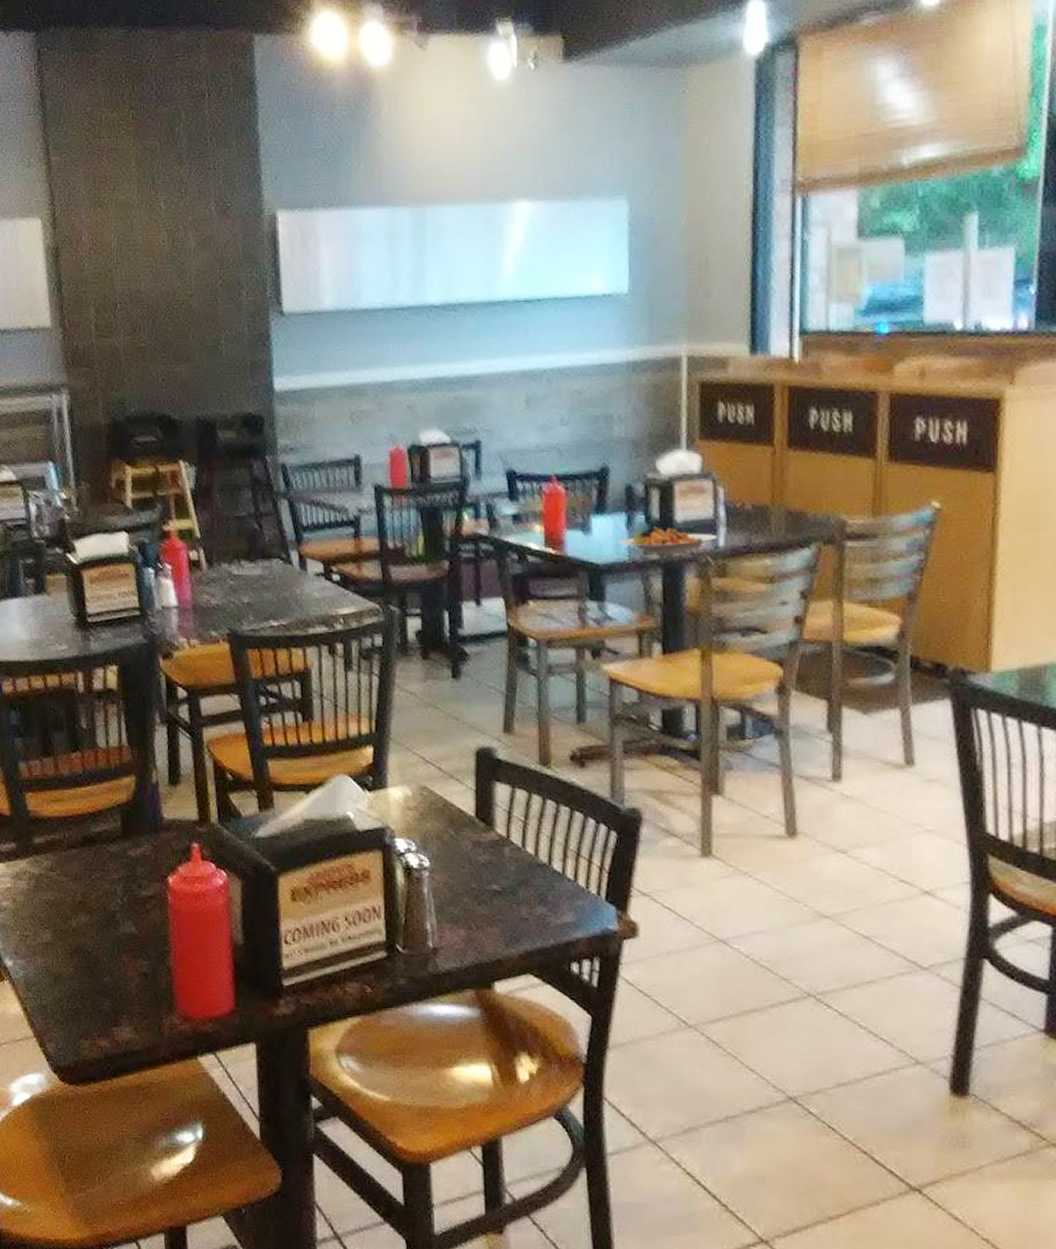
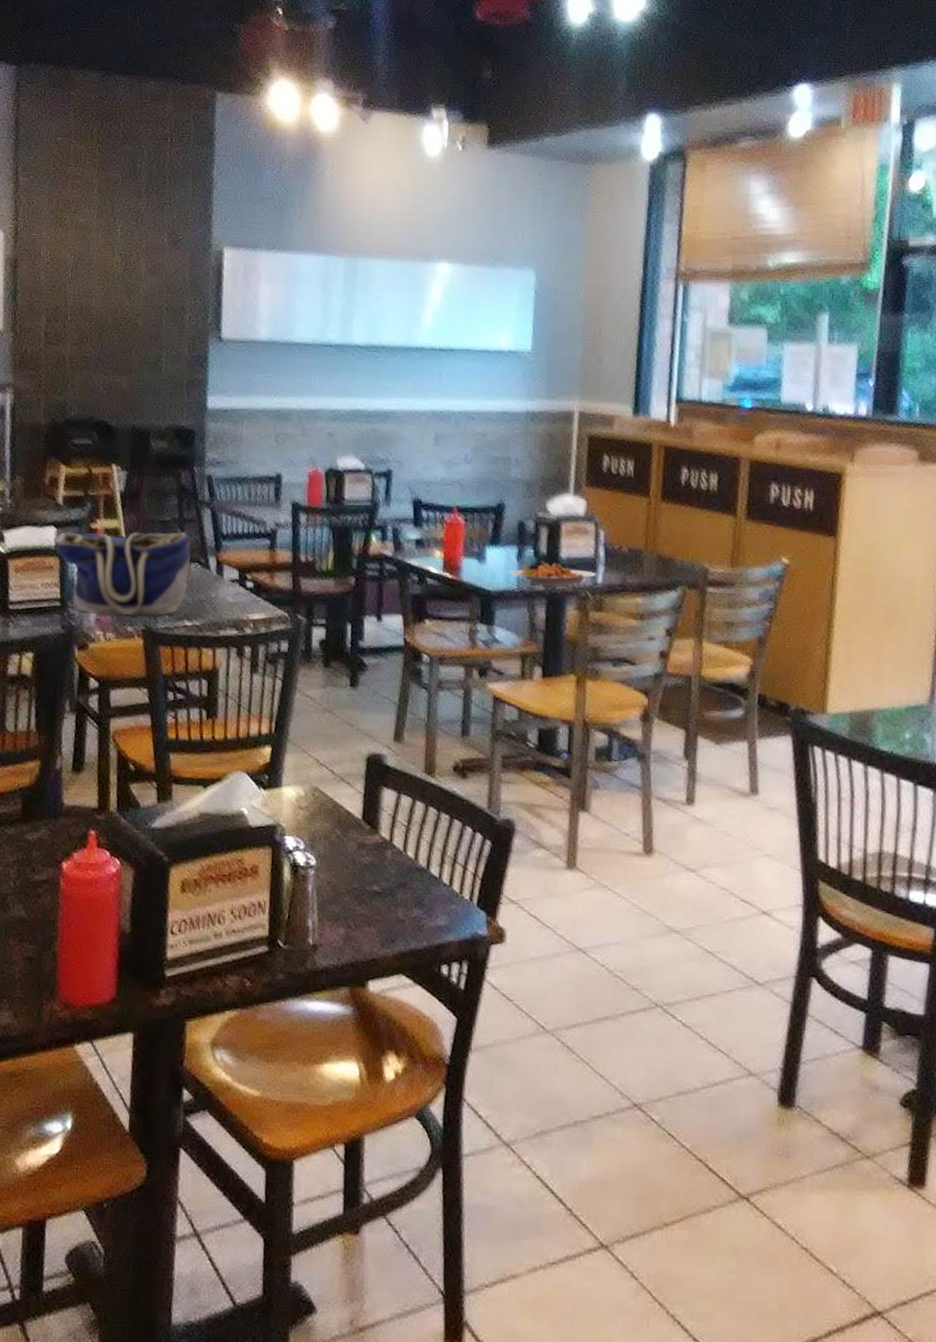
tote bag: none [128,526,272,620] -> present [55,531,191,616]

